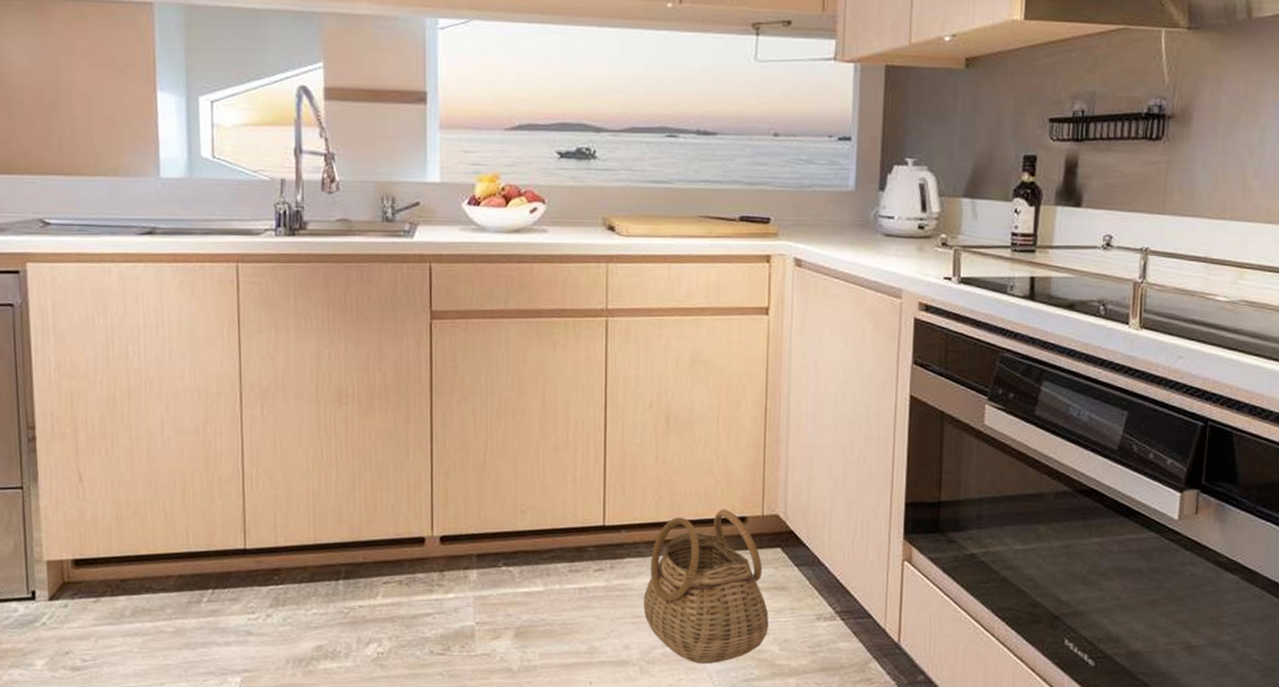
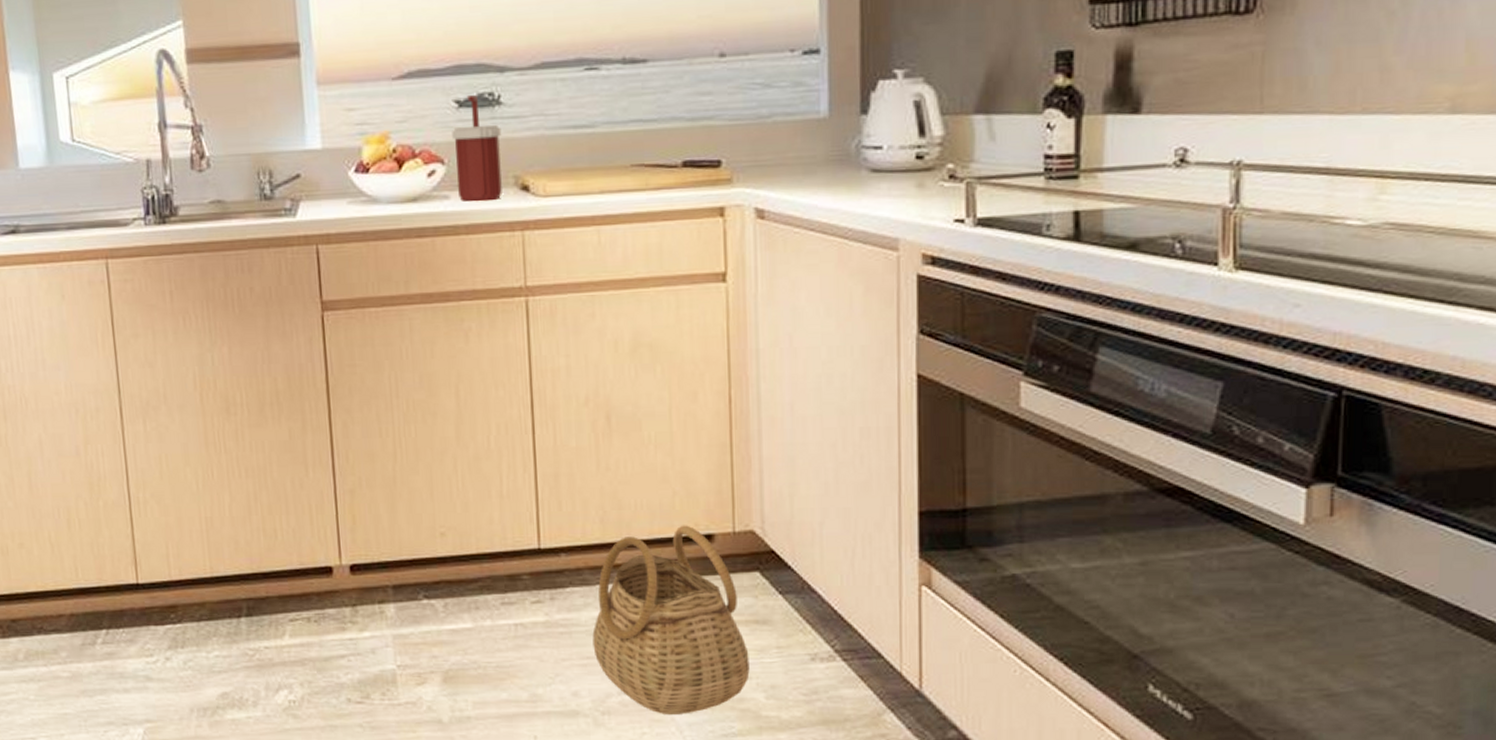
soap dispenser: none [553,149,595,236] -> present [452,95,502,201]

